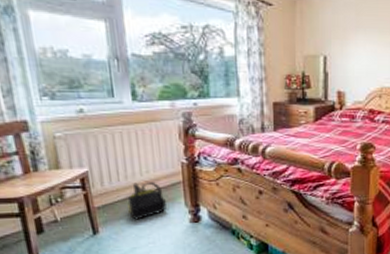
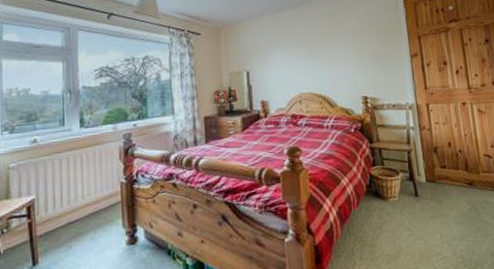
backpack: present [127,182,166,220] -> none [68,204,105,247]

